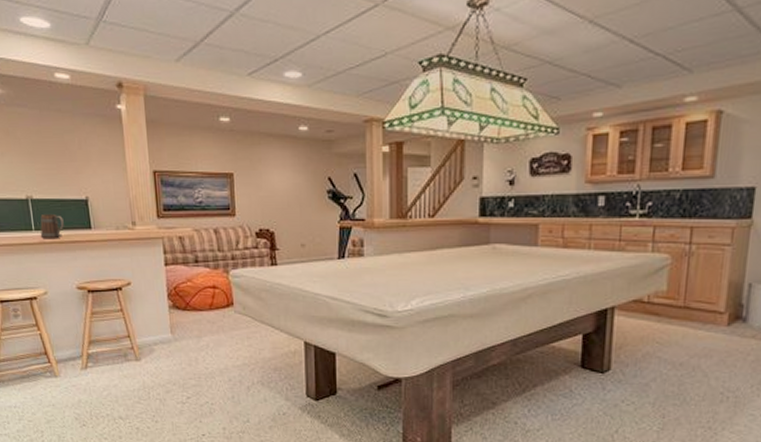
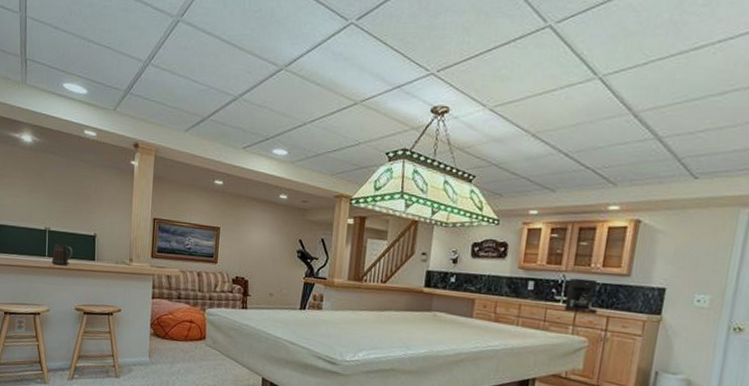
coffee maker: none [641,186,679,227] -> present [564,278,598,314]

